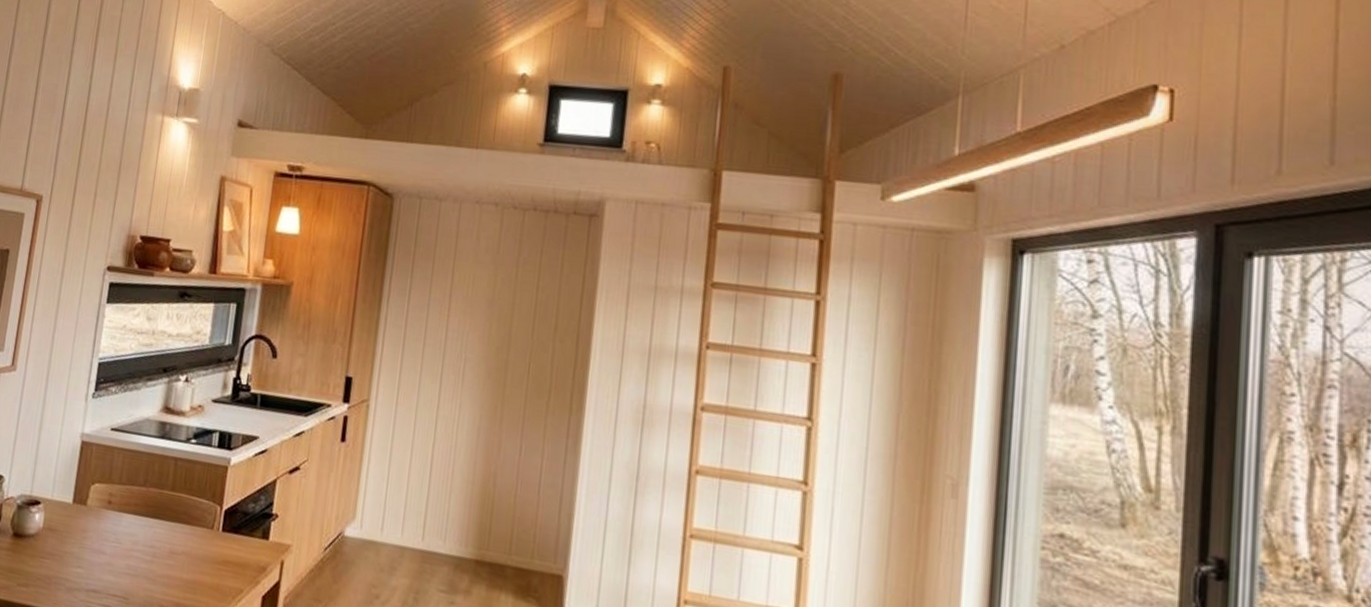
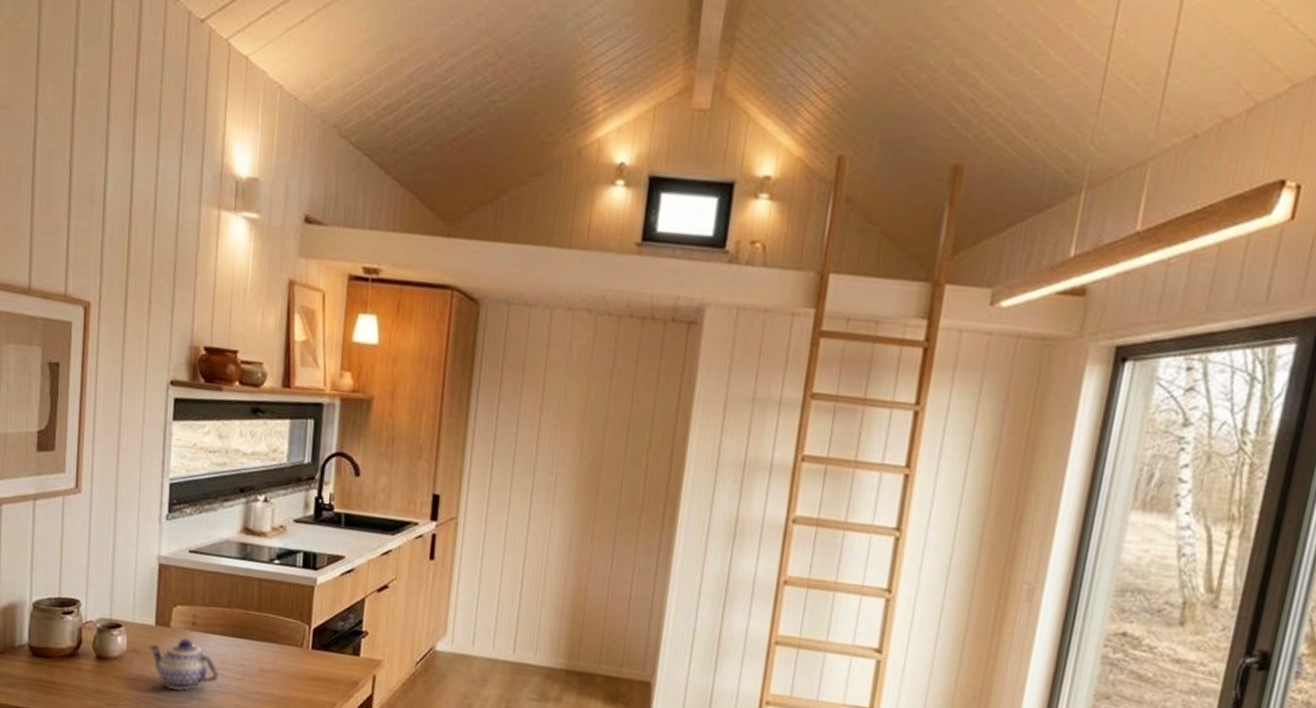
teapot: none [63,517,131,573] -> present [147,638,220,692]

